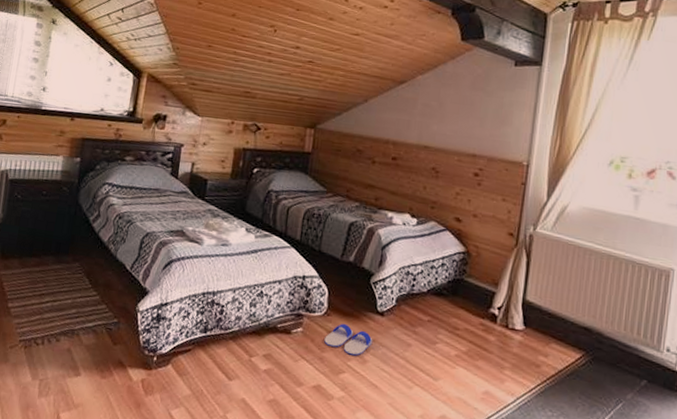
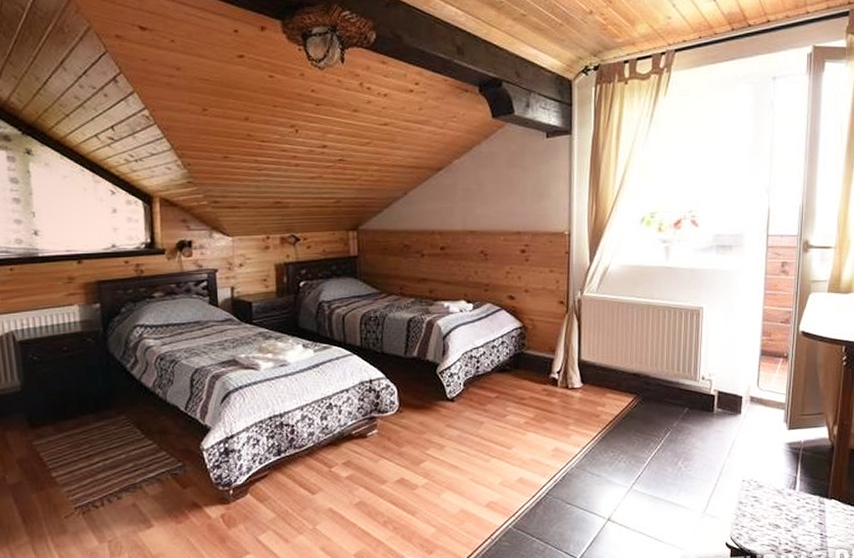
flip-flop: present [324,324,373,356] -> none [400,417,447,444]

